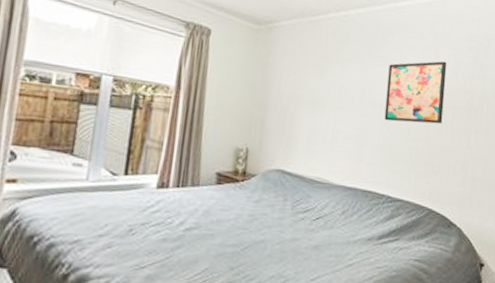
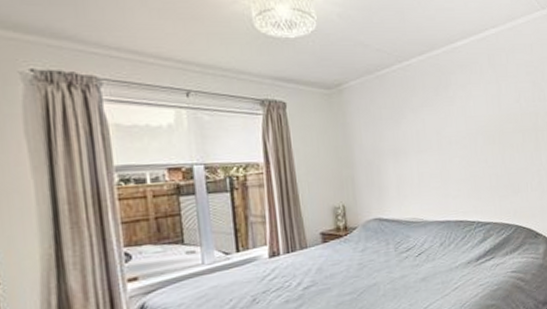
wall art: present [384,61,447,125] -> none [457,90,514,155]

